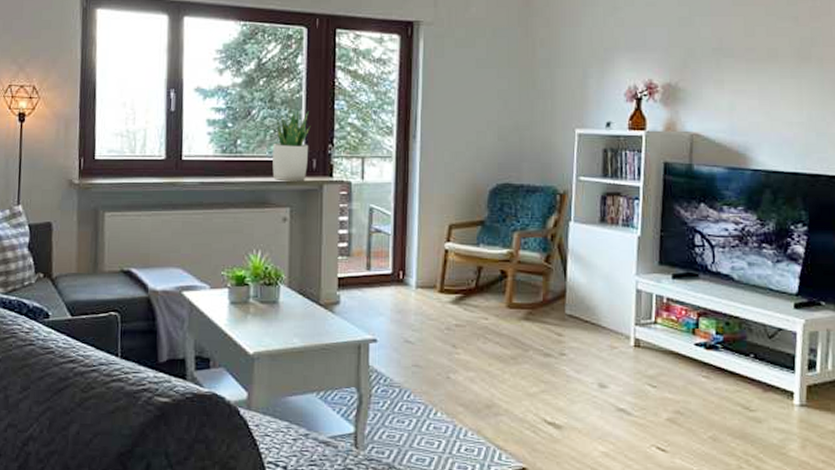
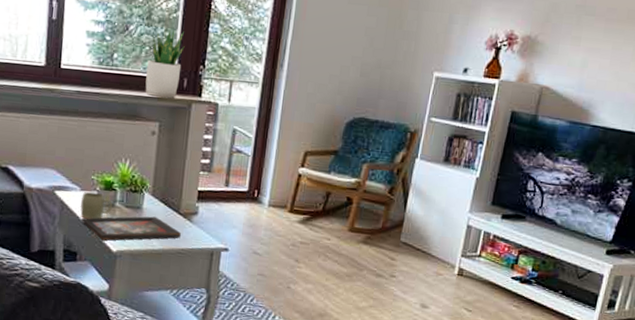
mug: none [210,289,246,320] -> present [79,191,112,219]
decorative tray: none [212,310,323,342] -> present [81,216,181,241]

